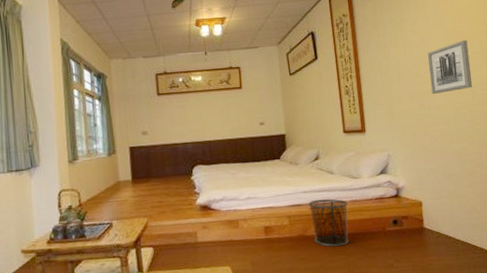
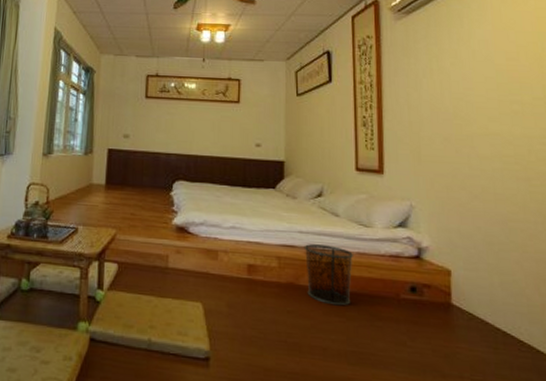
wall art: present [427,40,473,94] -> none [470,82,530,142]

